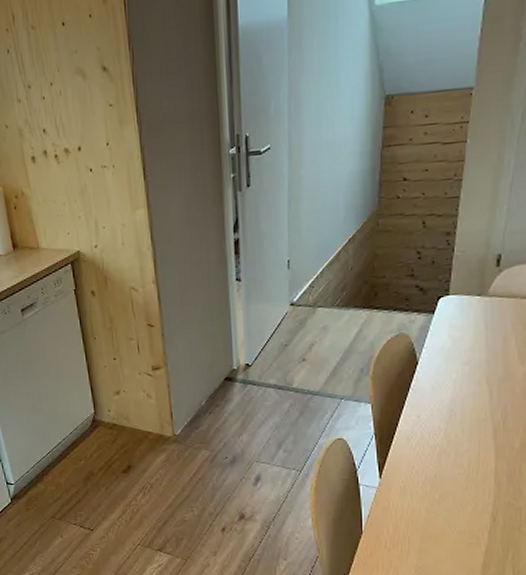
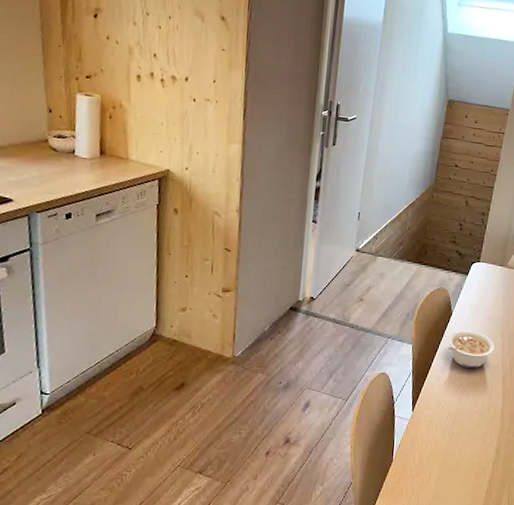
legume: none [415,380,480,424] -> present [447,330,495,368]

